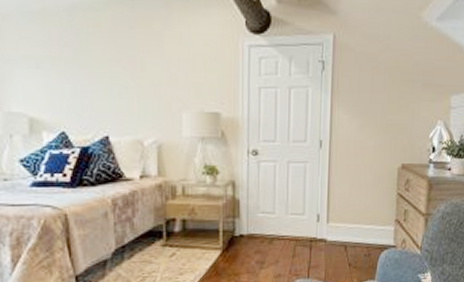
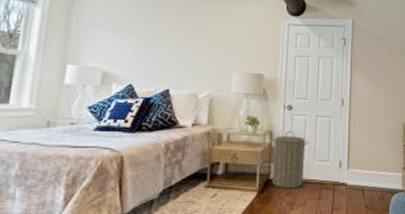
laundry hamper: none [235,180,279,246] -> present [272,131,308,188]

